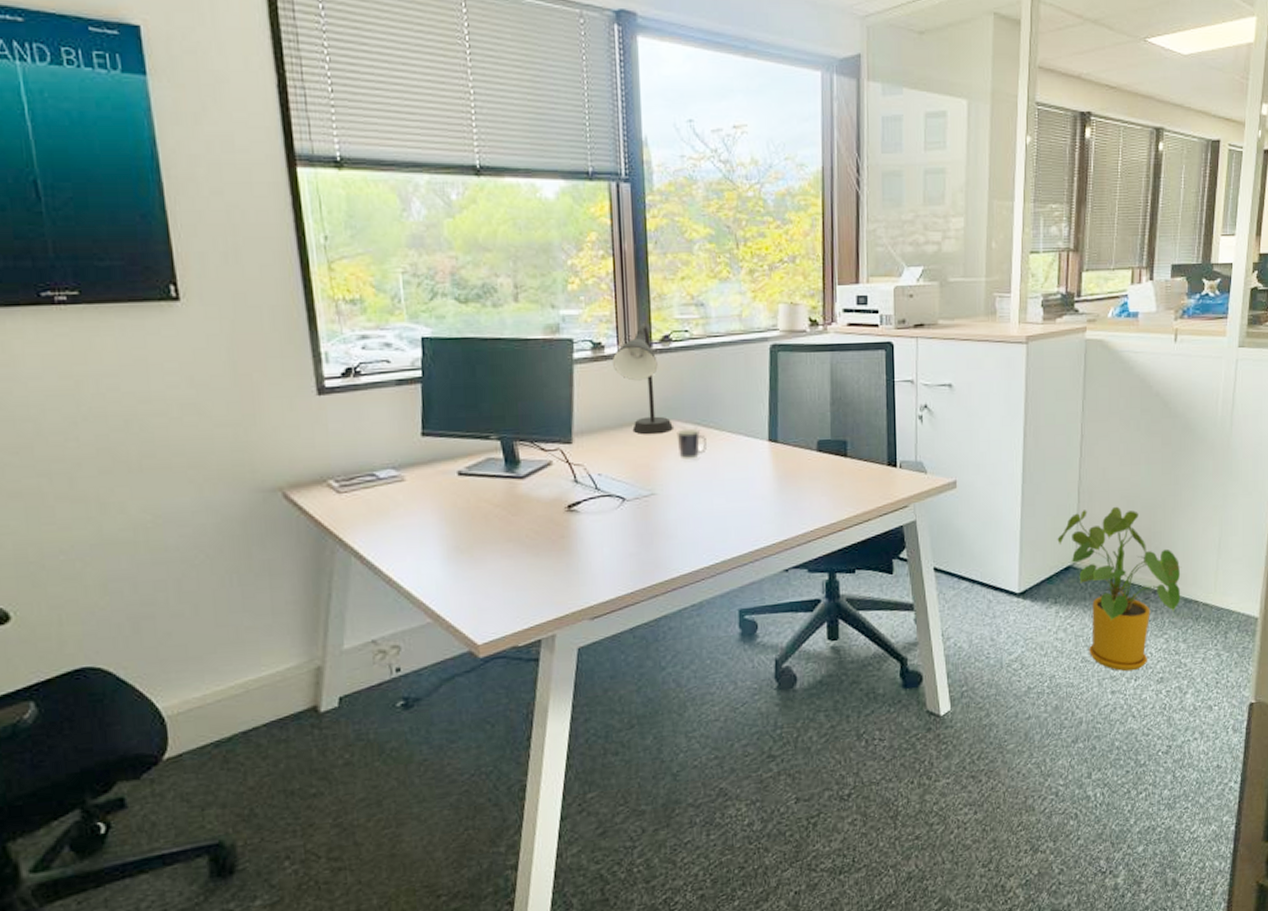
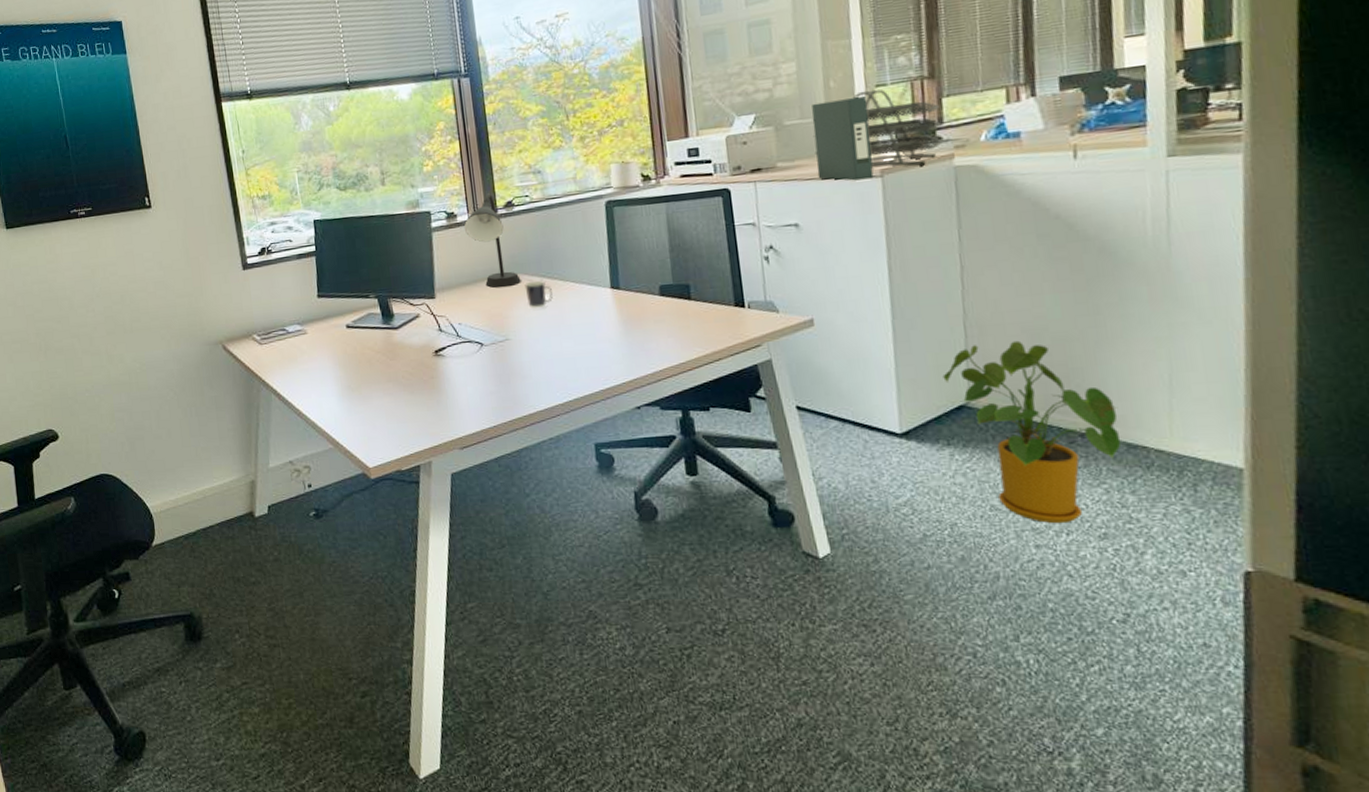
file organizer: none [972,255,1081,336] -> present [812,89,942,167]
binder: none [973,262,1022,345] -> present [812,96,874,181]

